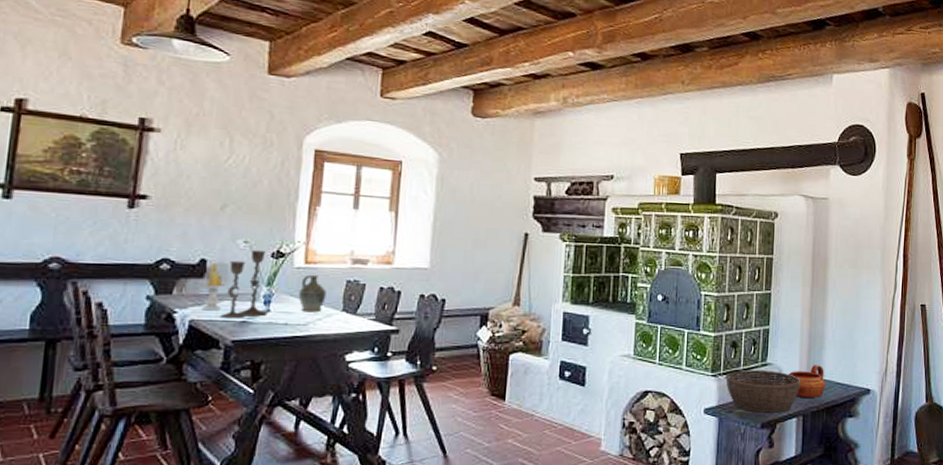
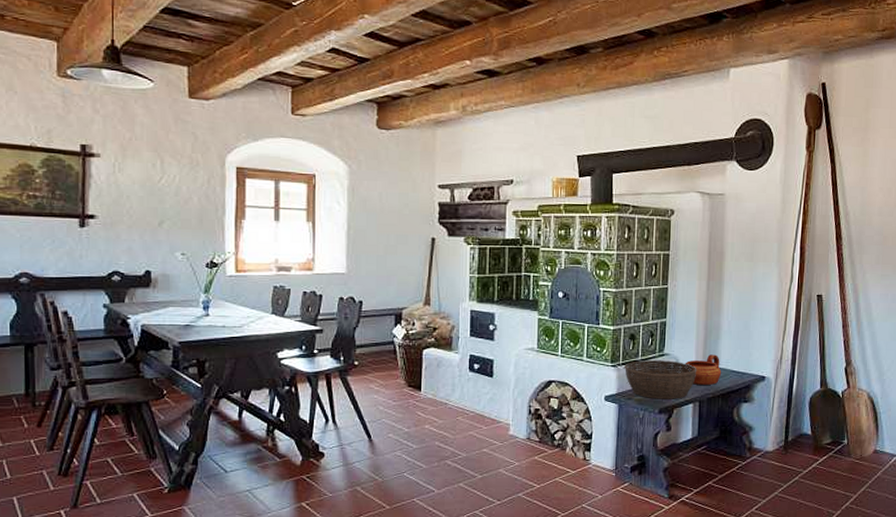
candle: present [200,262,228,311] -> none [147,273,171,316]
candlestick: present [218,249,268,319] -> none [166,261,207,323]
ceramic jug: present [298,274,327,313] -> none [232,281,257,316]

